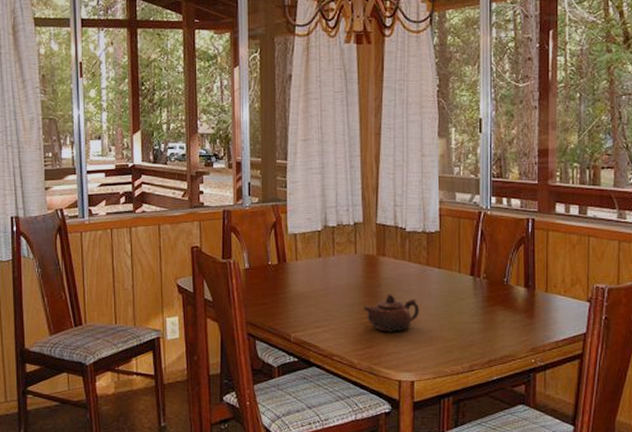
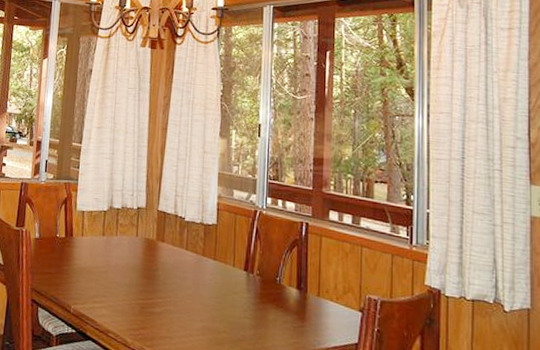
teapot: present [363,294,420,332] -> none [140,278,194,317]

